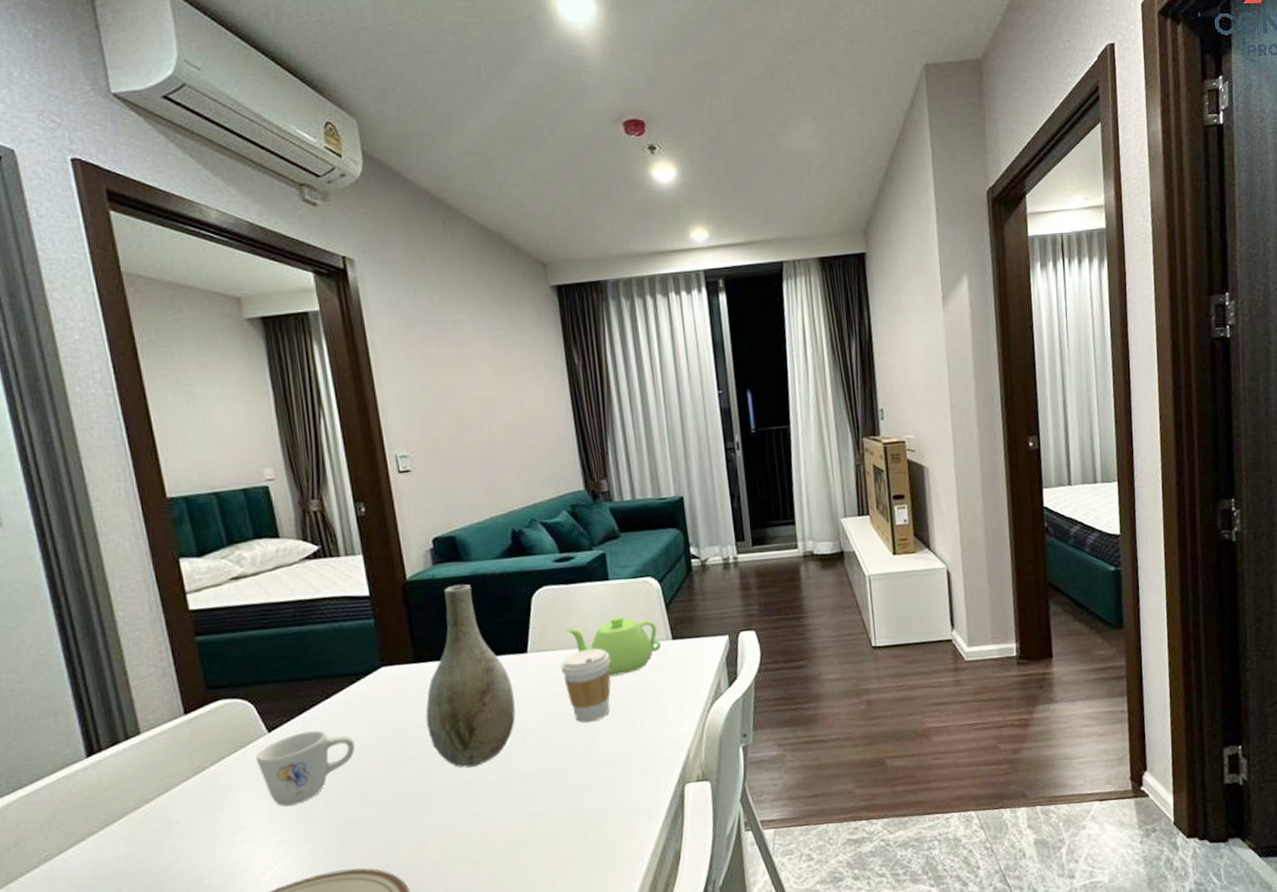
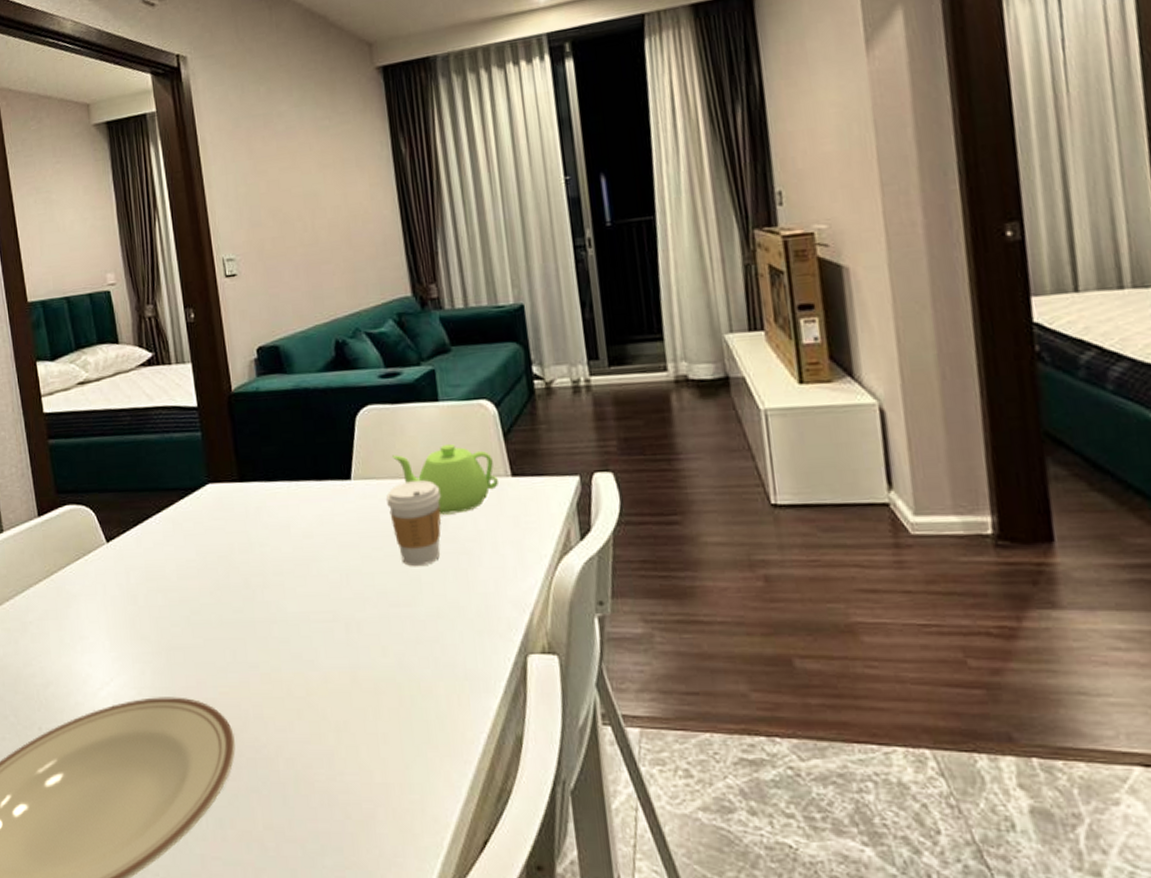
mug: present [255,730,355,807] -> none [95,545,183,621]
vase: present [425,584,516,768] -> none [249,398,339,603]

